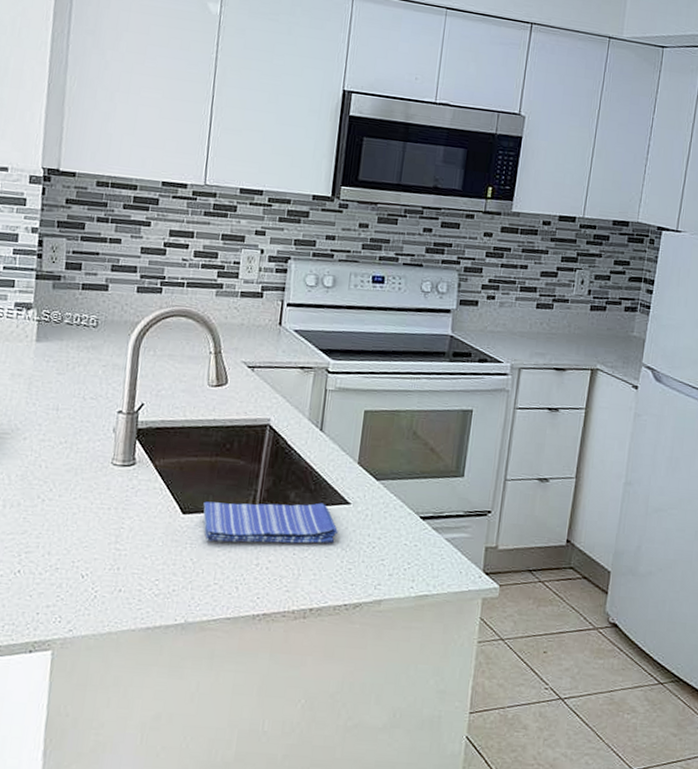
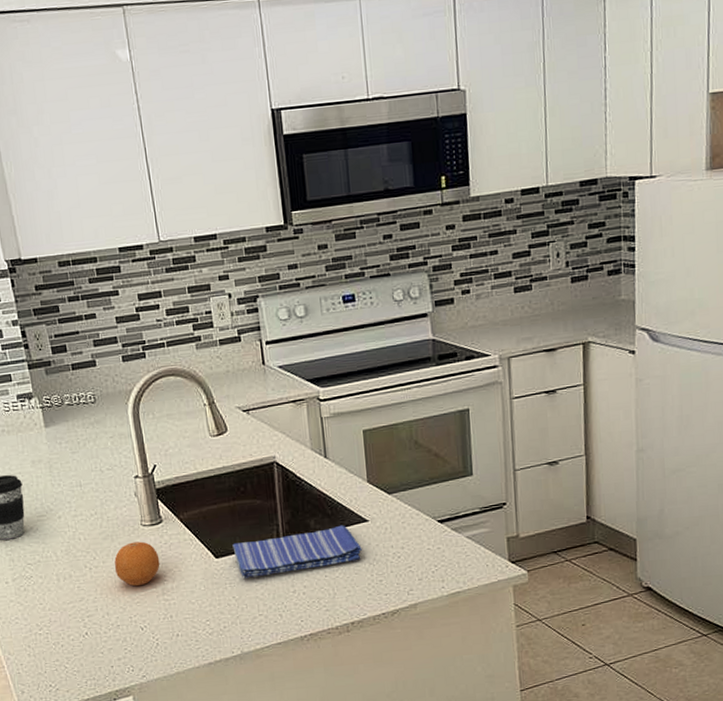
fruit: none [70,480,122,529] -> present [114,541,160,587]

